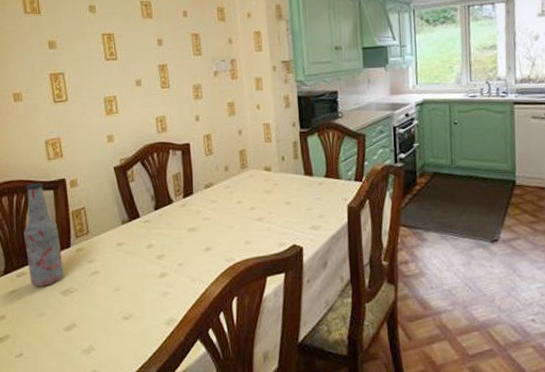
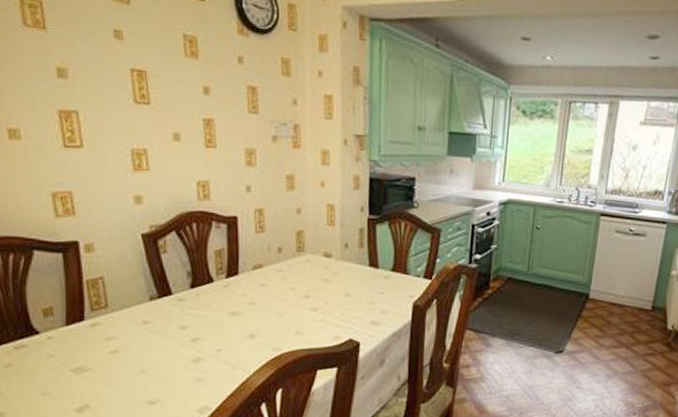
bottle: present [24,182,65,287] -> none [23,242,76,363]

